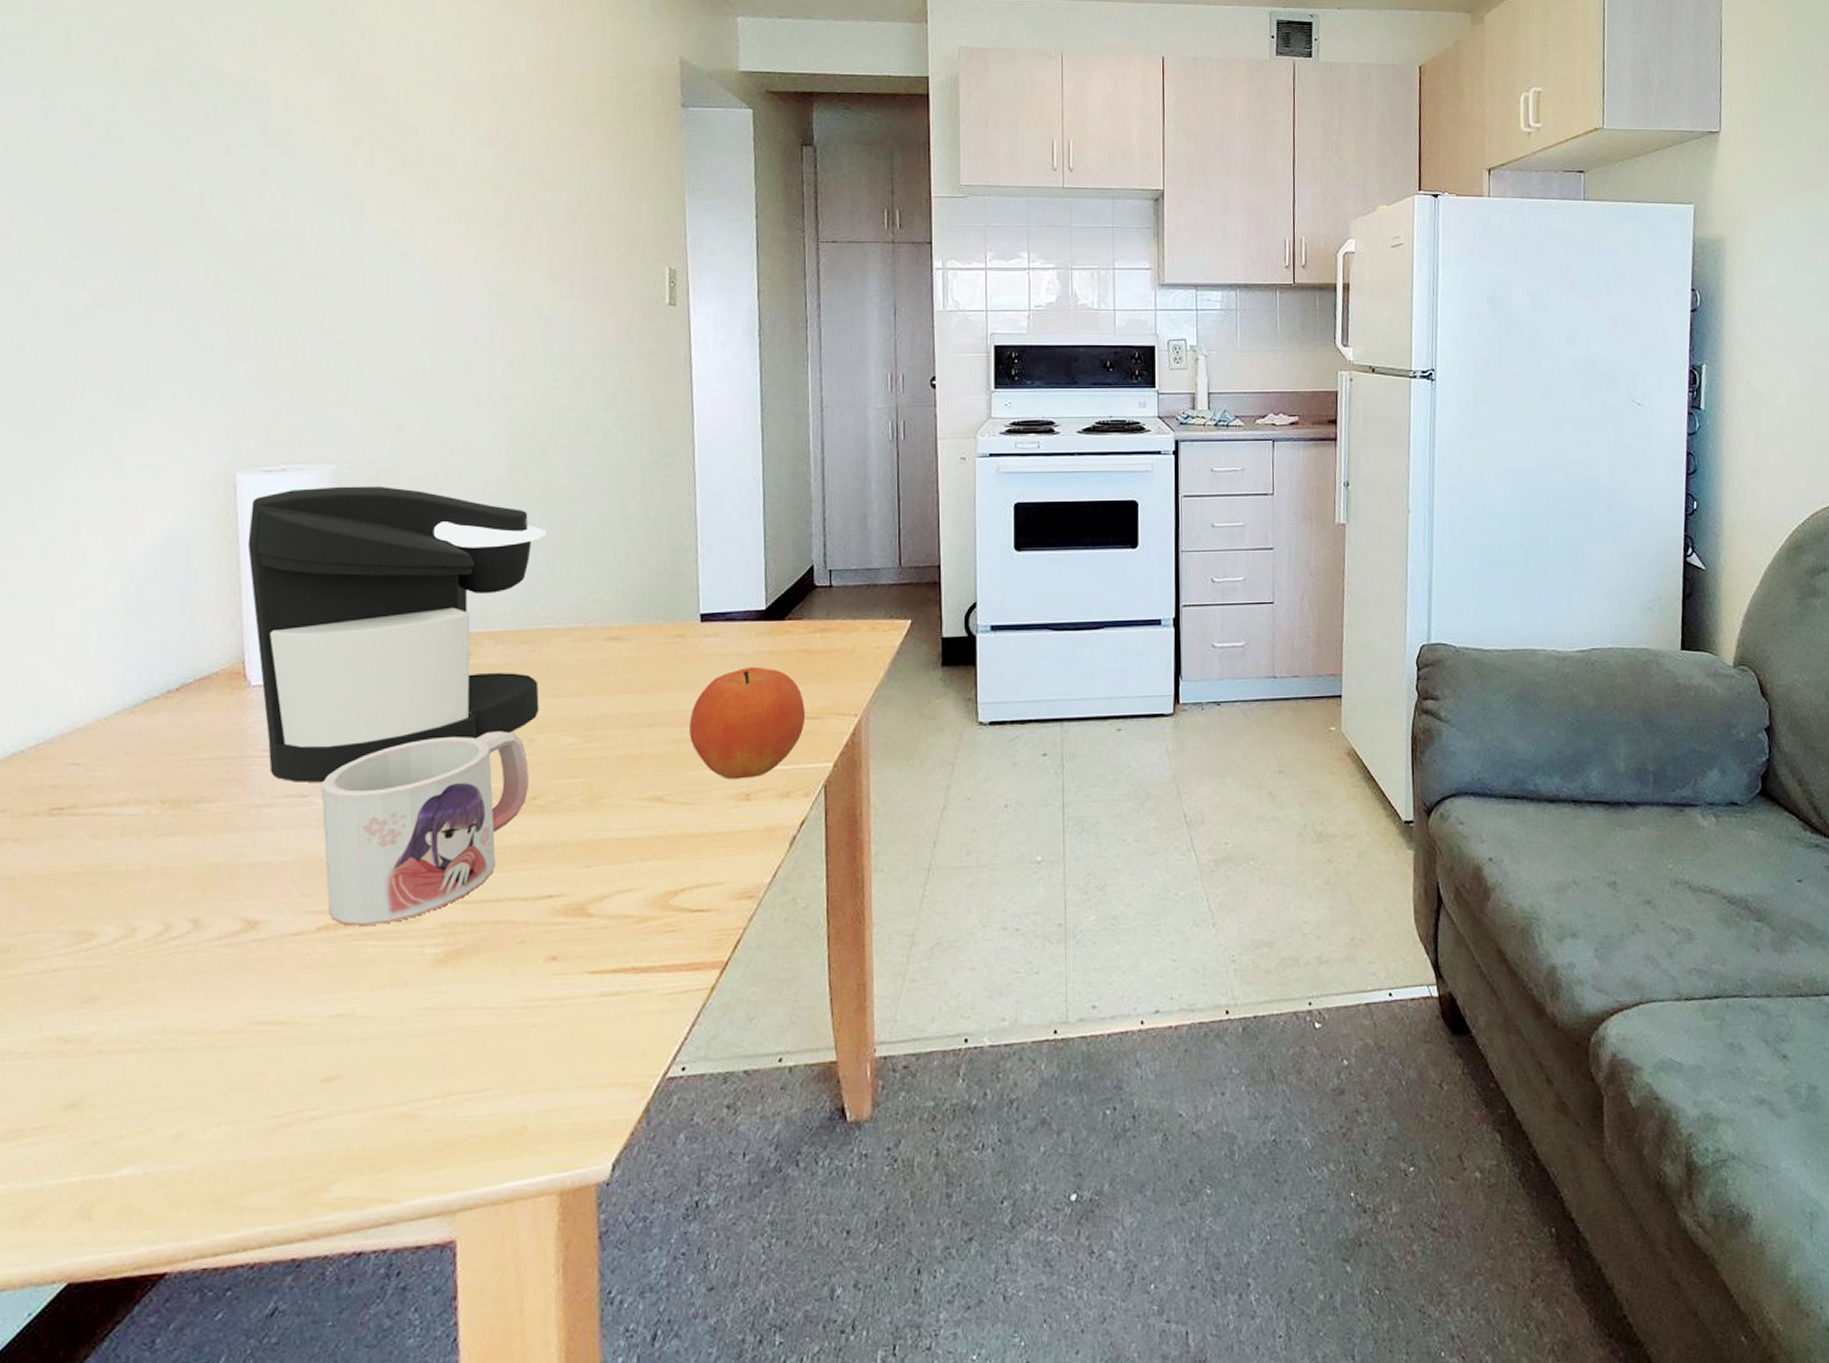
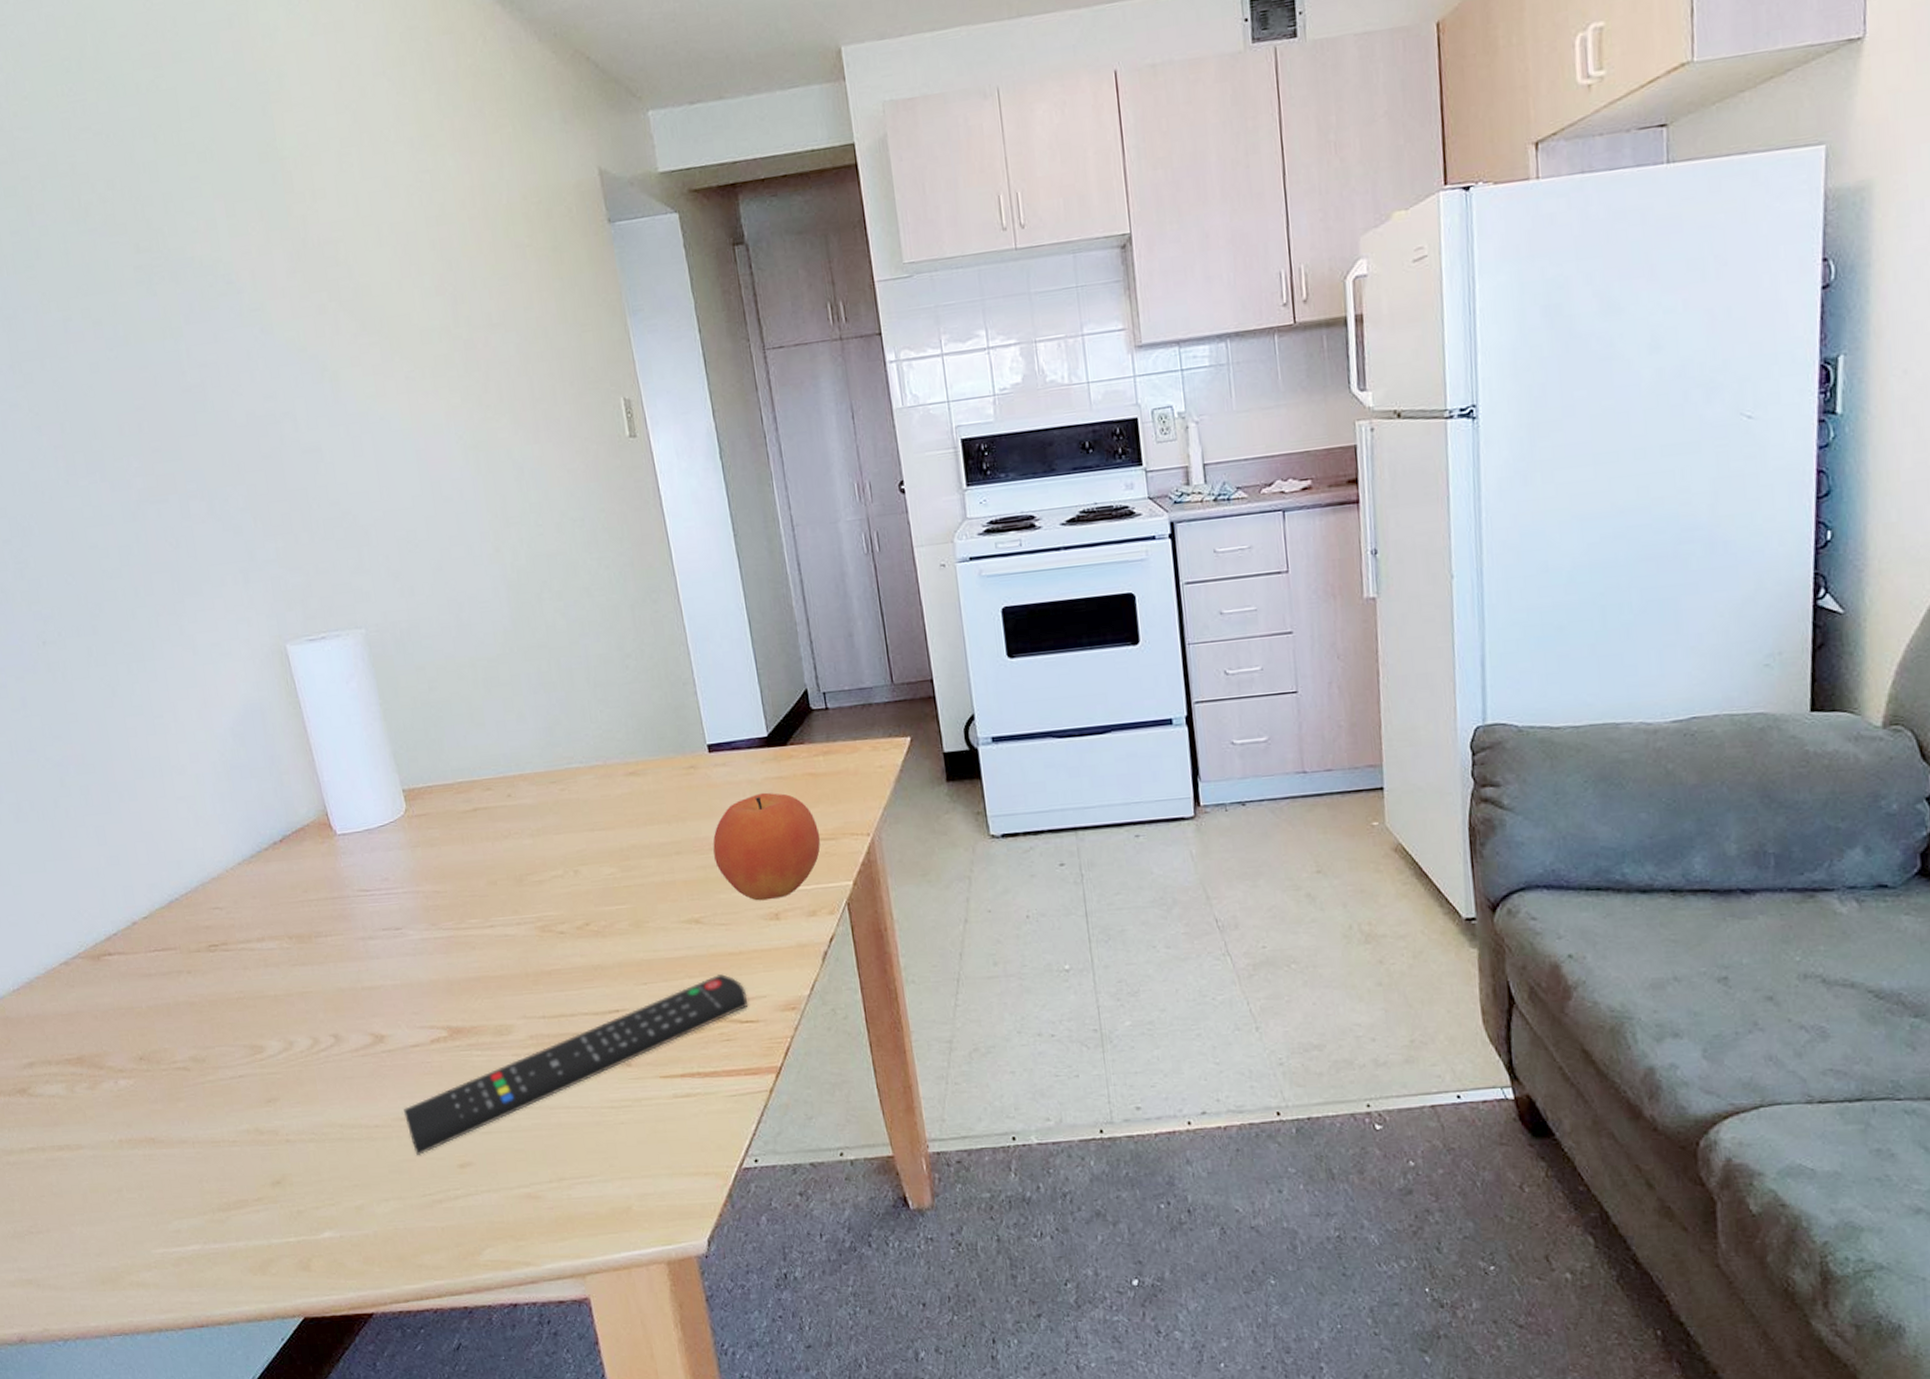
coffee maker: present [247,485,547,783] -> none [304,645,578,917]
remote control: none [264,858,702,1067] -> present [404,974,749,1155]
mug: present [321,731,529,927] -> none [409,864,582,1039]

